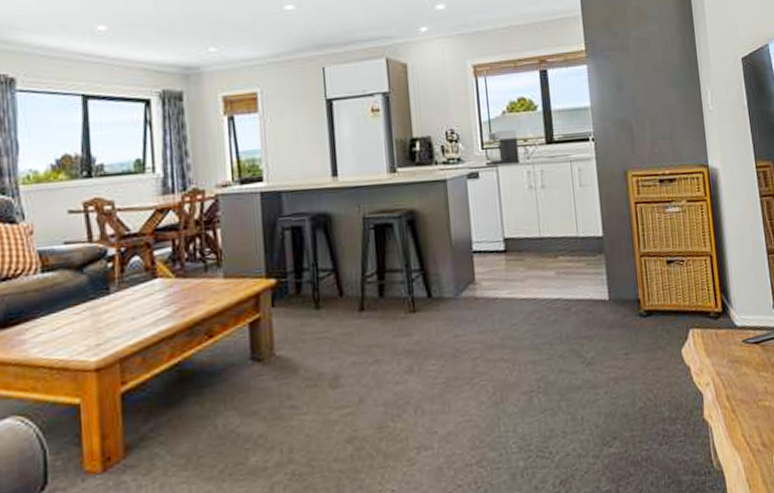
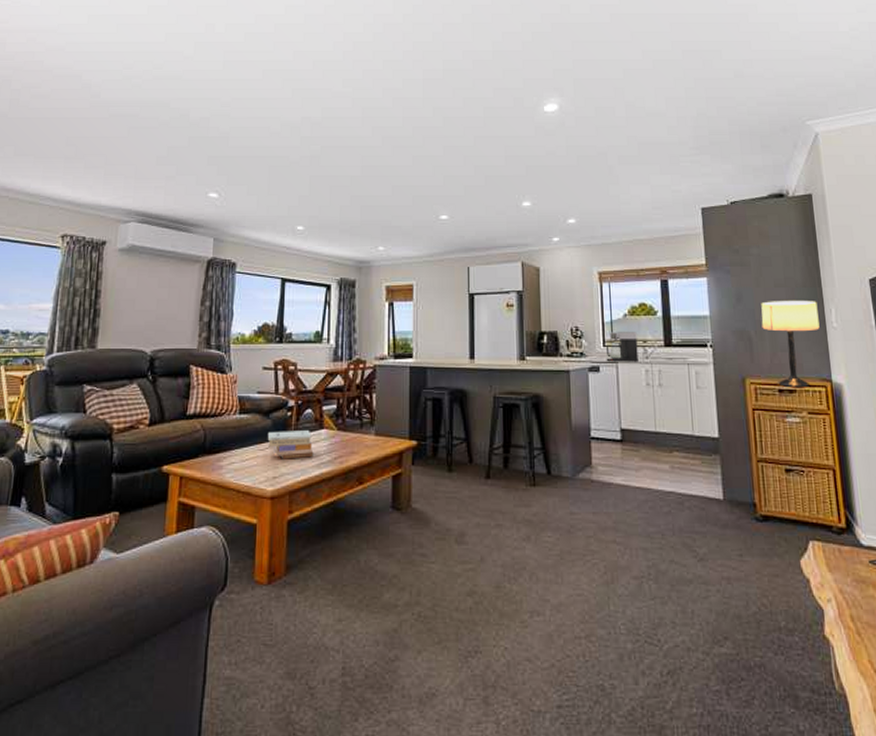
books: none [83,281,147,322] -> present [267,429,314,459]
table lamp: none [641,84,697,177] -> present [761,301,820,388]

